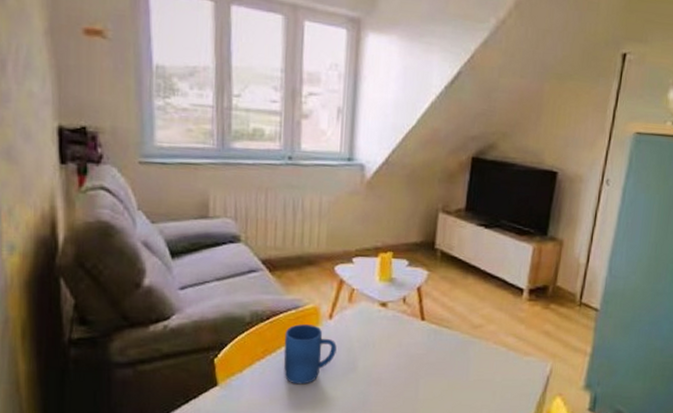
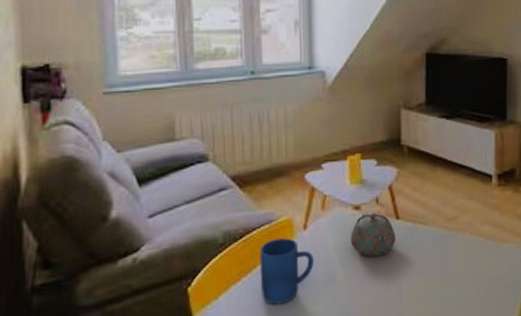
teapot: none [373,310,419,353] -> present [350,212,396,257]

